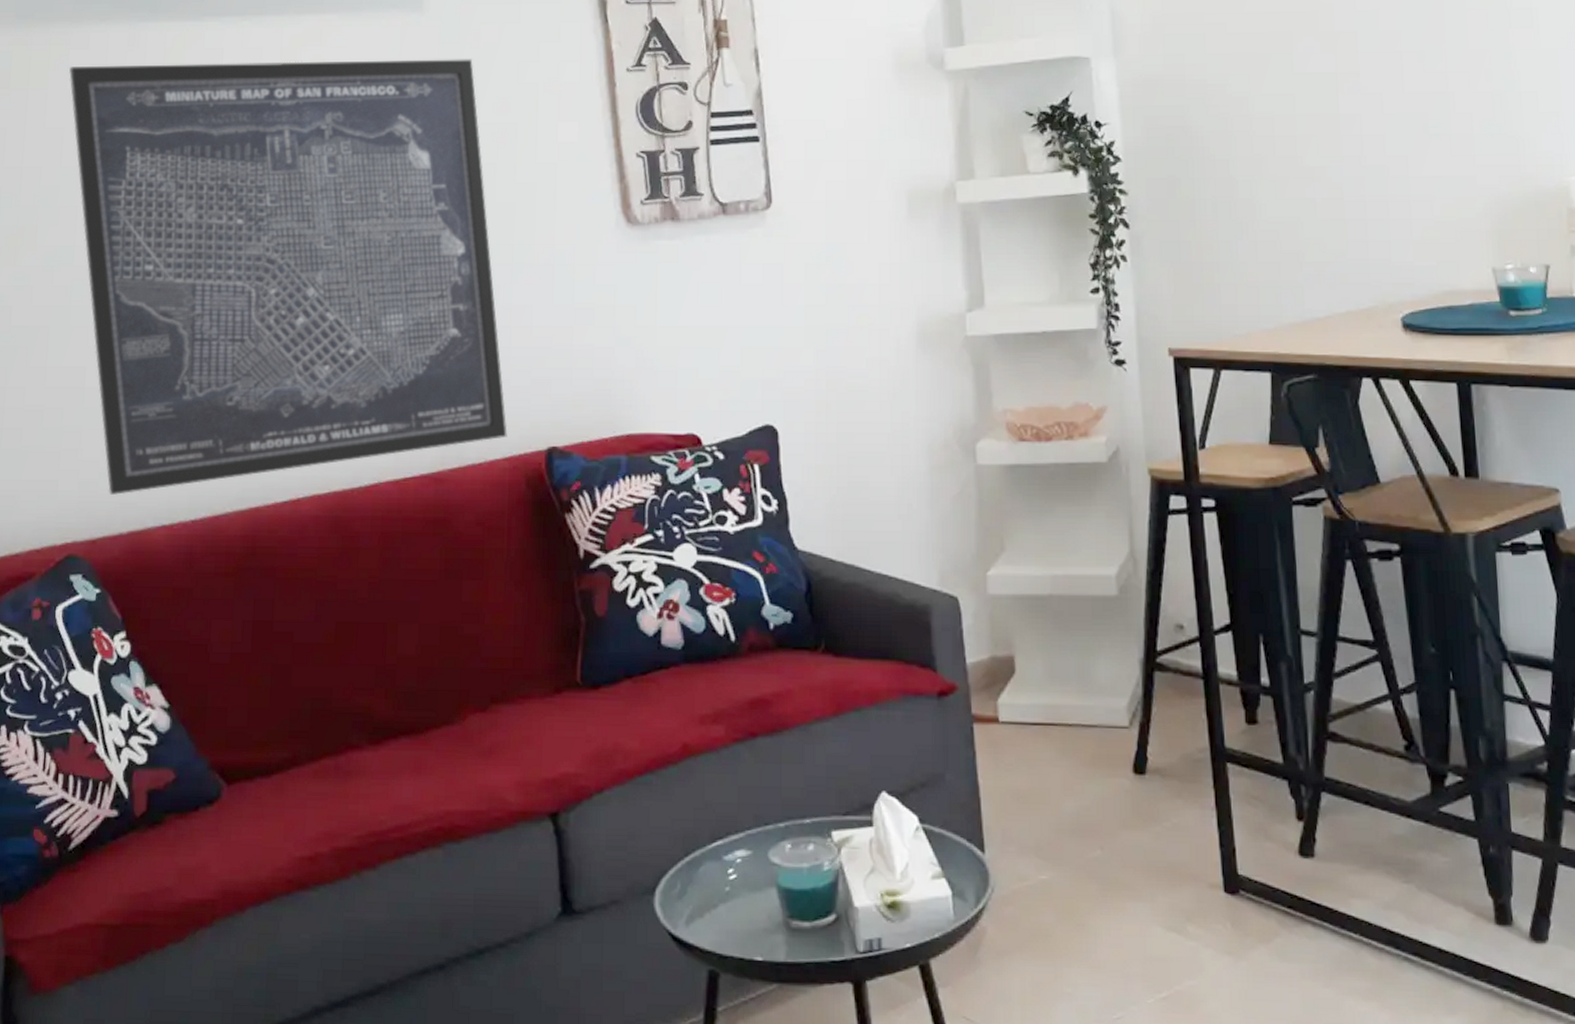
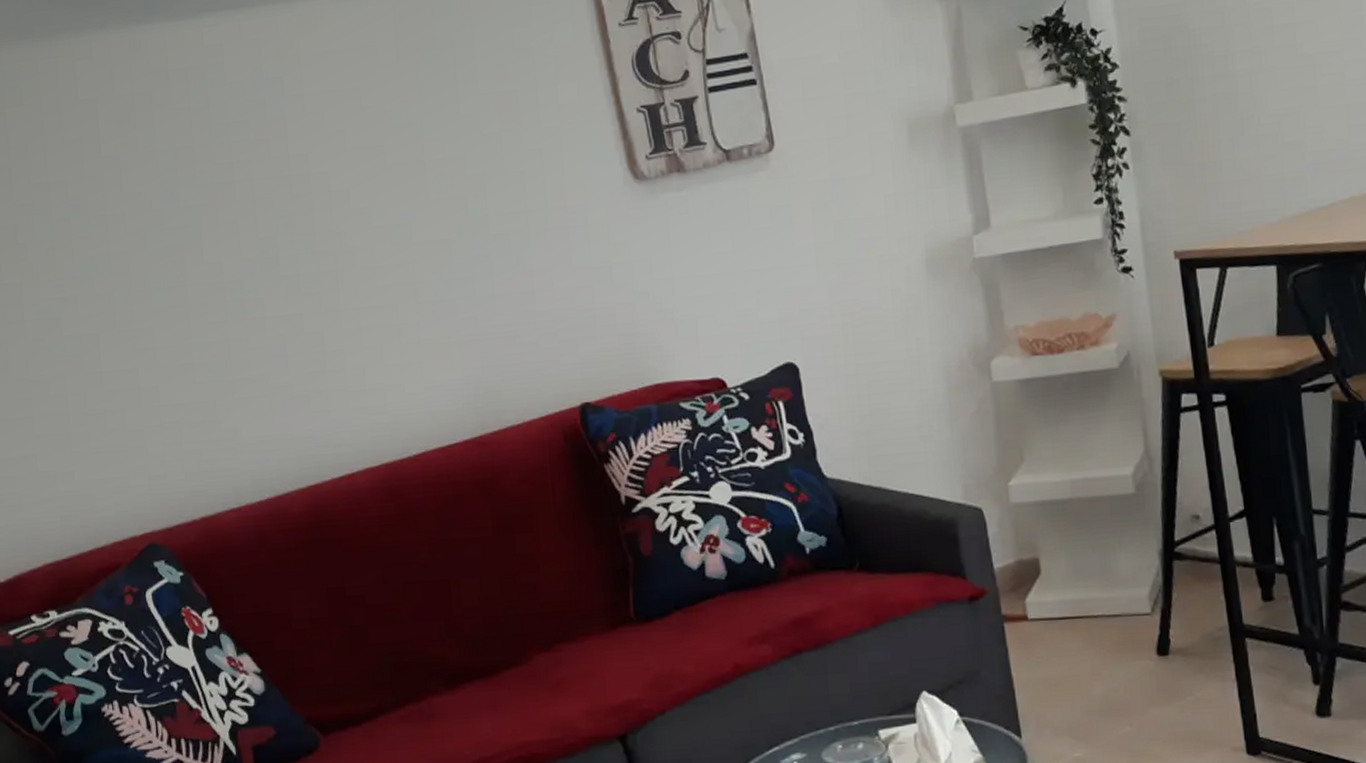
wall art: present [68,59,508,495] -> none [77,29,542,485]

